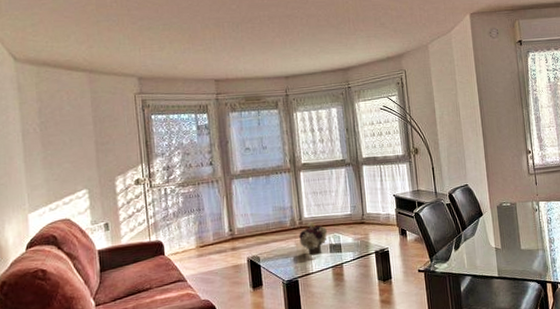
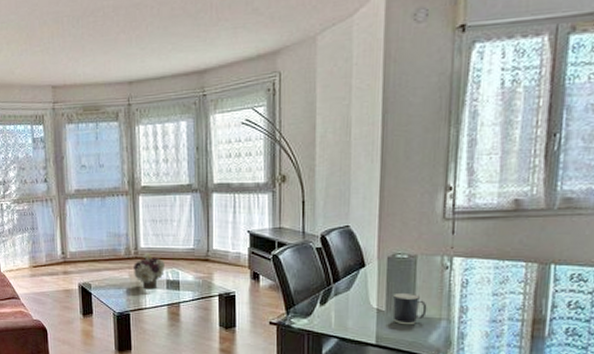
mug: none [504,232,529,258] -> present [392,292,427,325]

